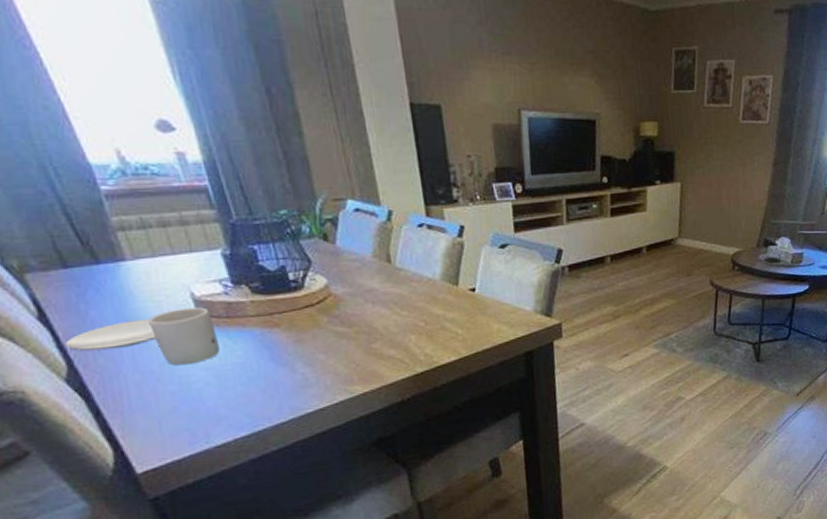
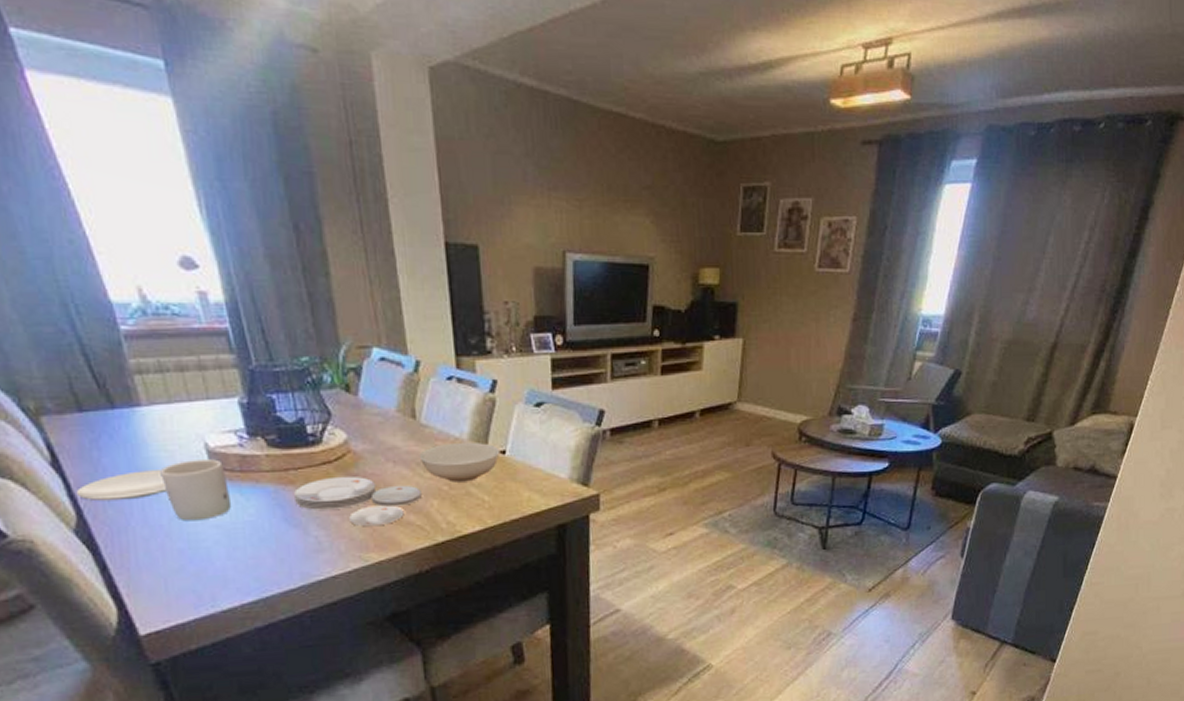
plate: none [279,317,400,363] -> present [293,476,422,527]
bowl: none [395,281,471,319] -> present [419,441,500,483]

